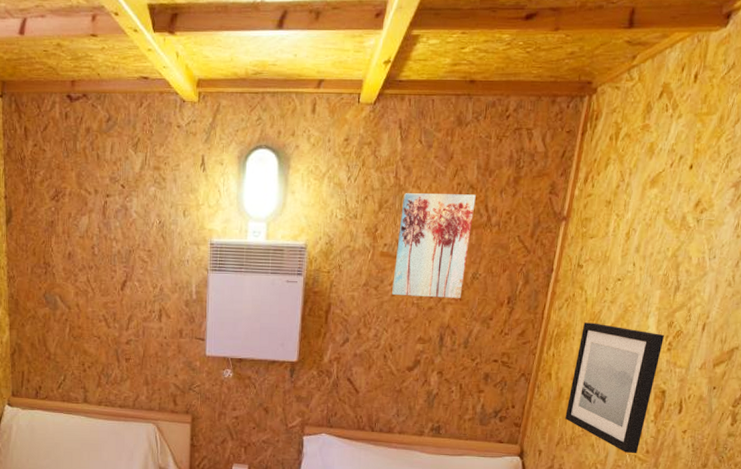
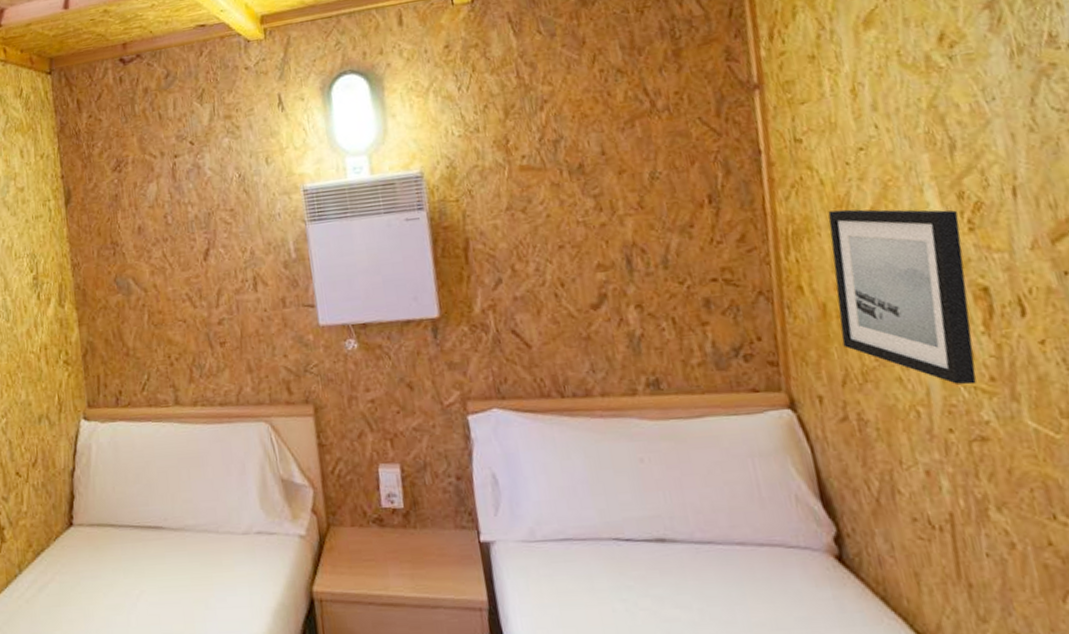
wall art: present [392,193,476,298] -> none [532,79,642,217]

